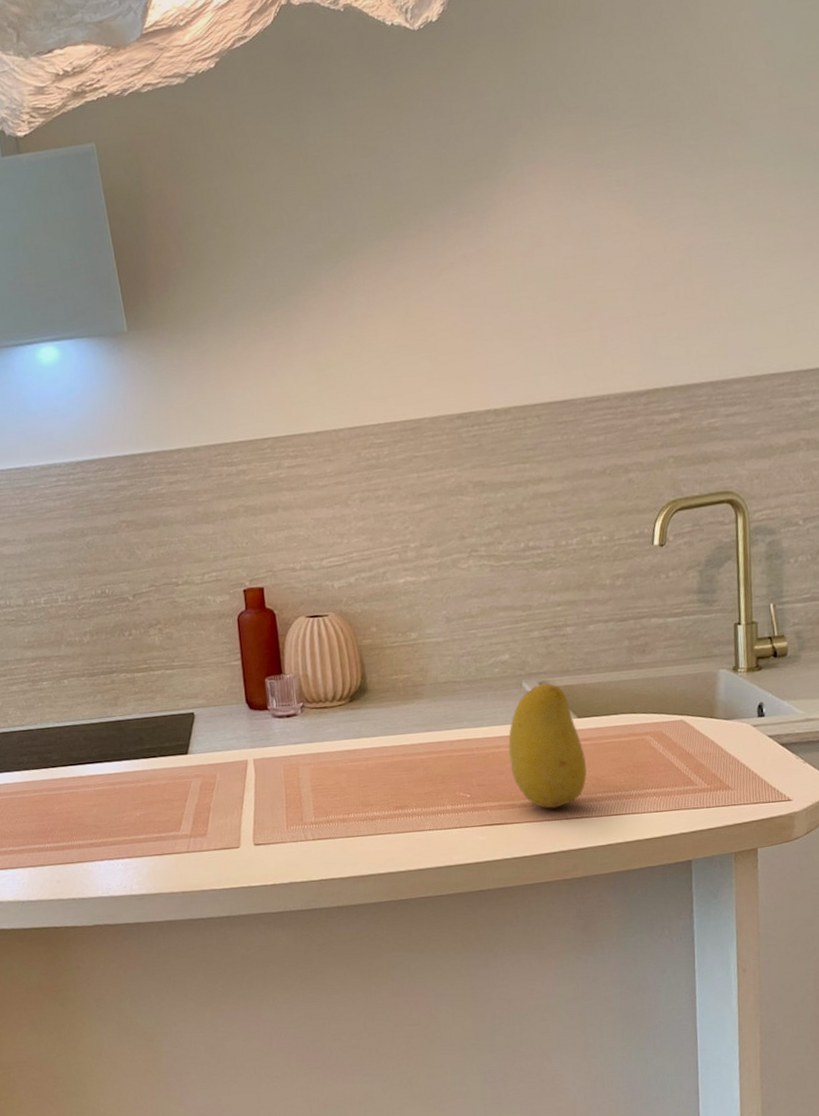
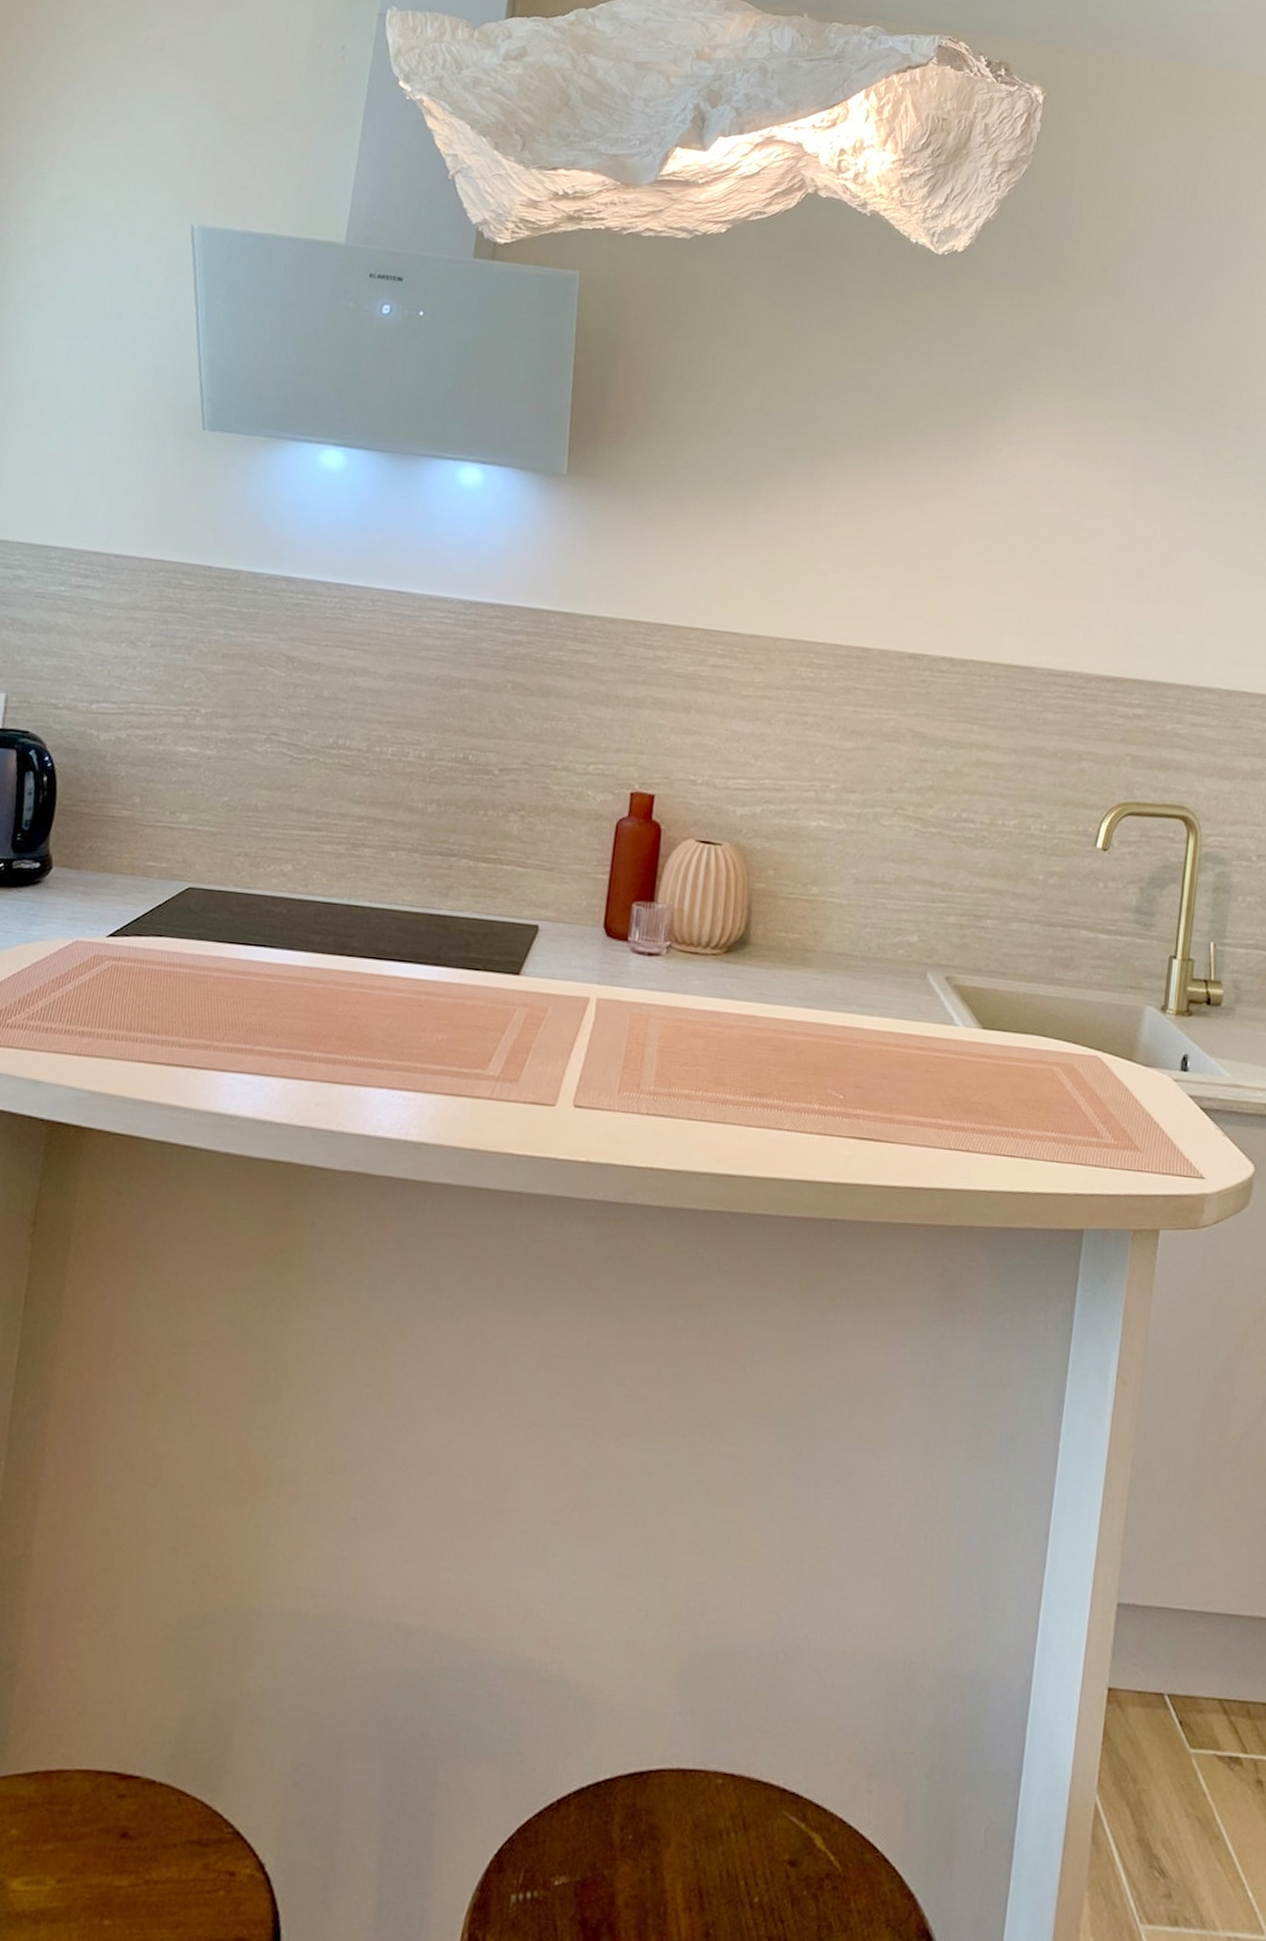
fruit: present [508,683,587,809] -> none [896,980,983,1133]

